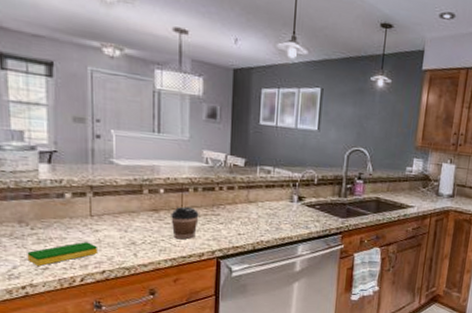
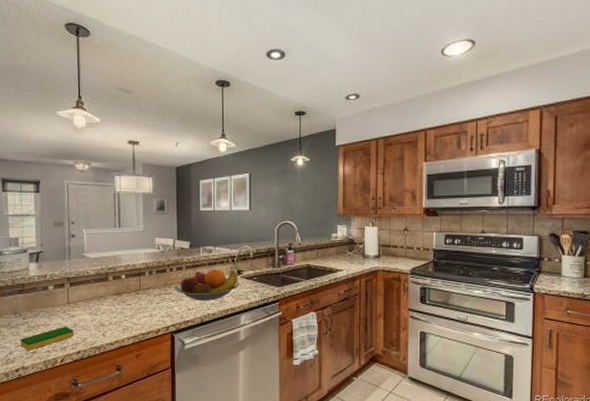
coffee cup: present [171,206,199,240] -> none [131,288,154,318]
fruit bowl: none [224,192,300,227] -> present [175,269,240,300]

